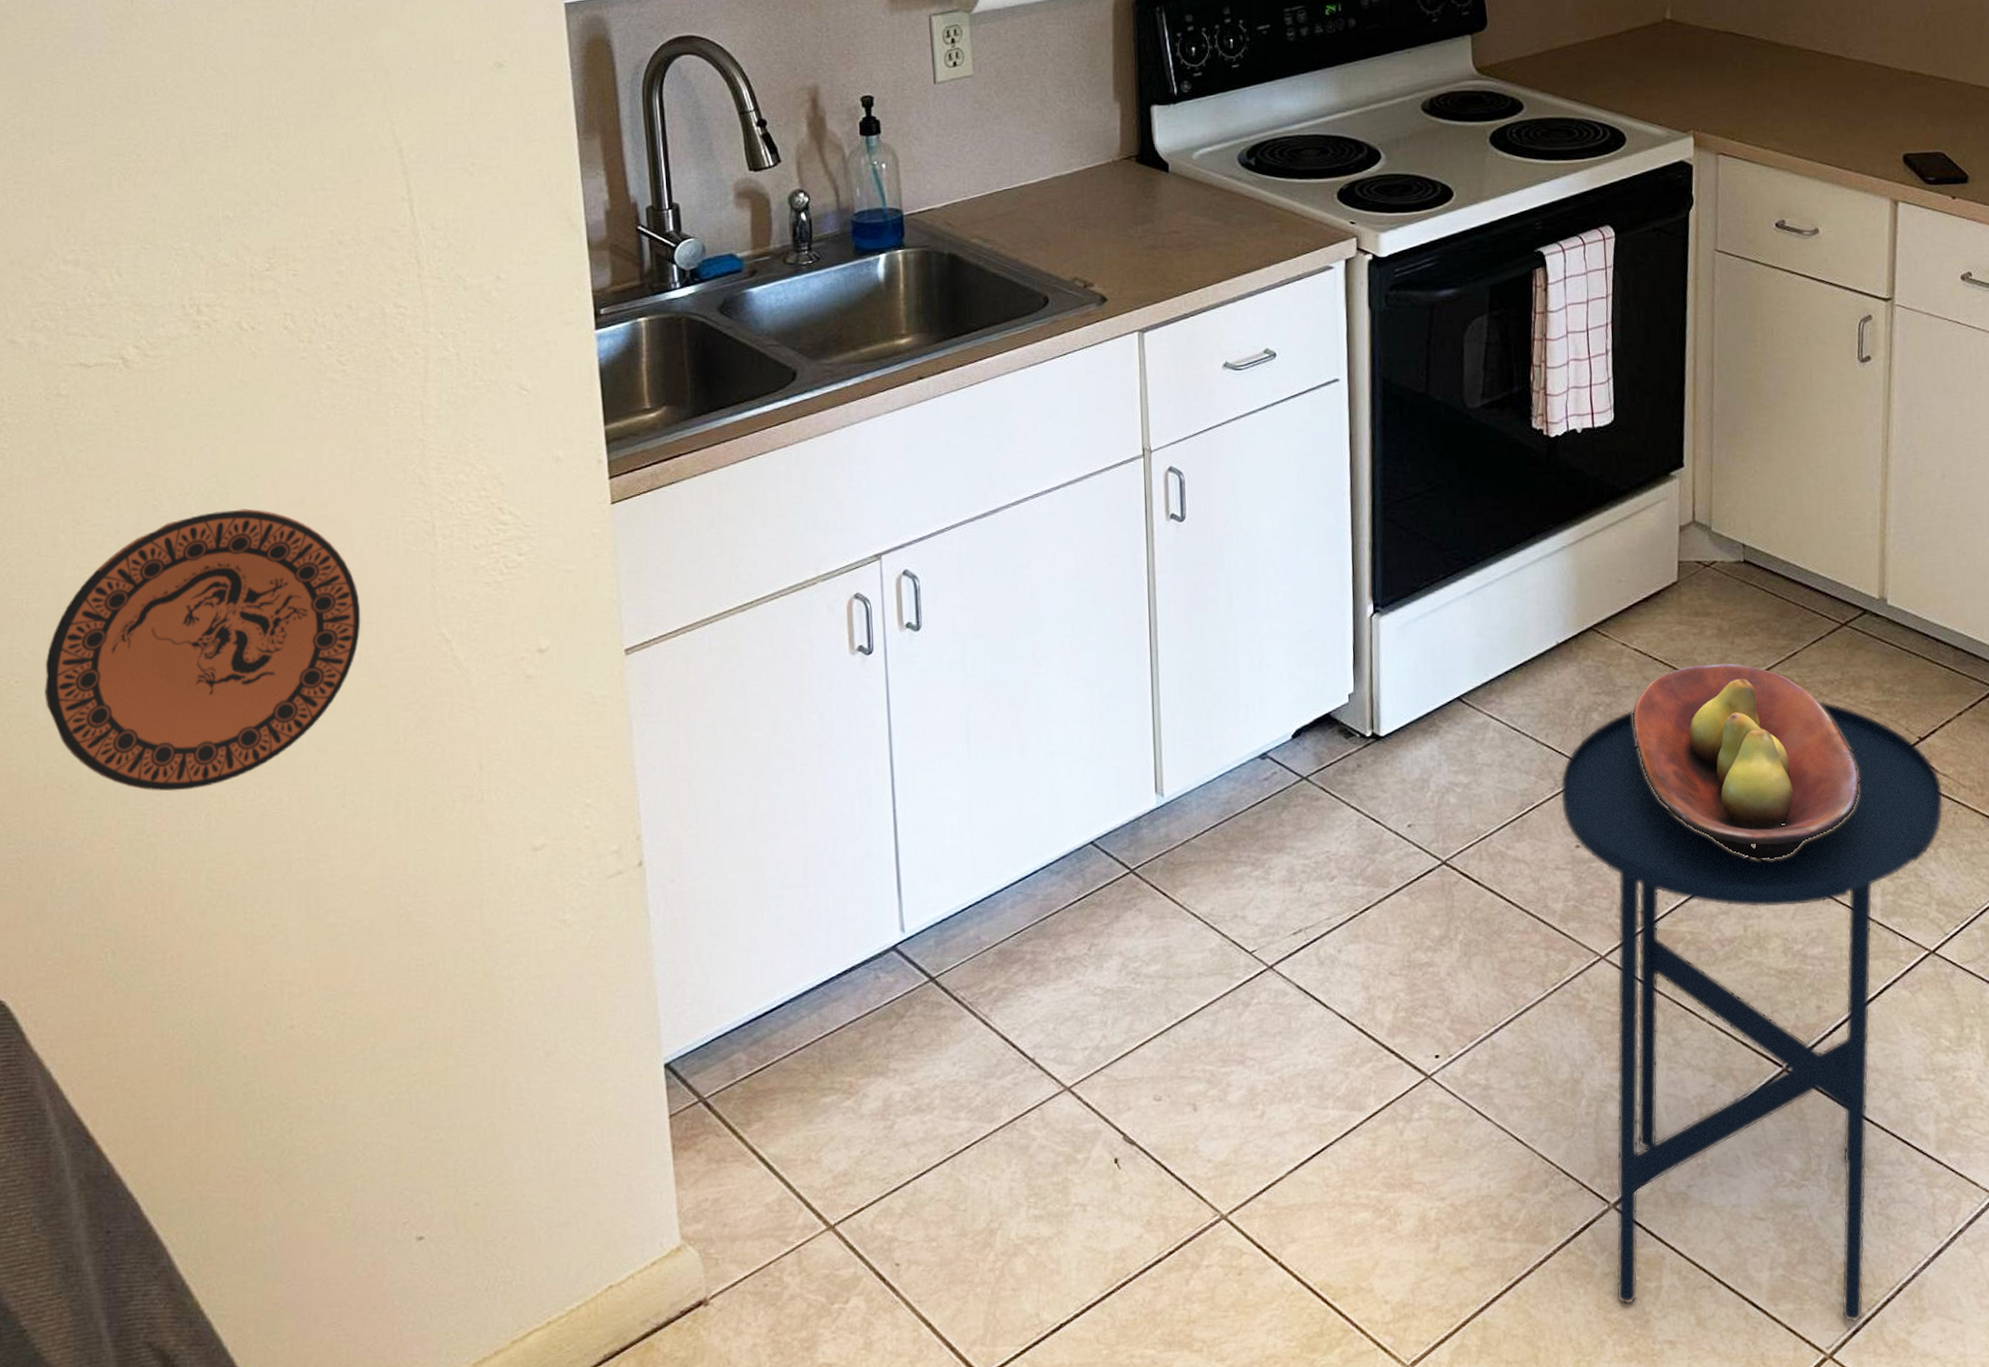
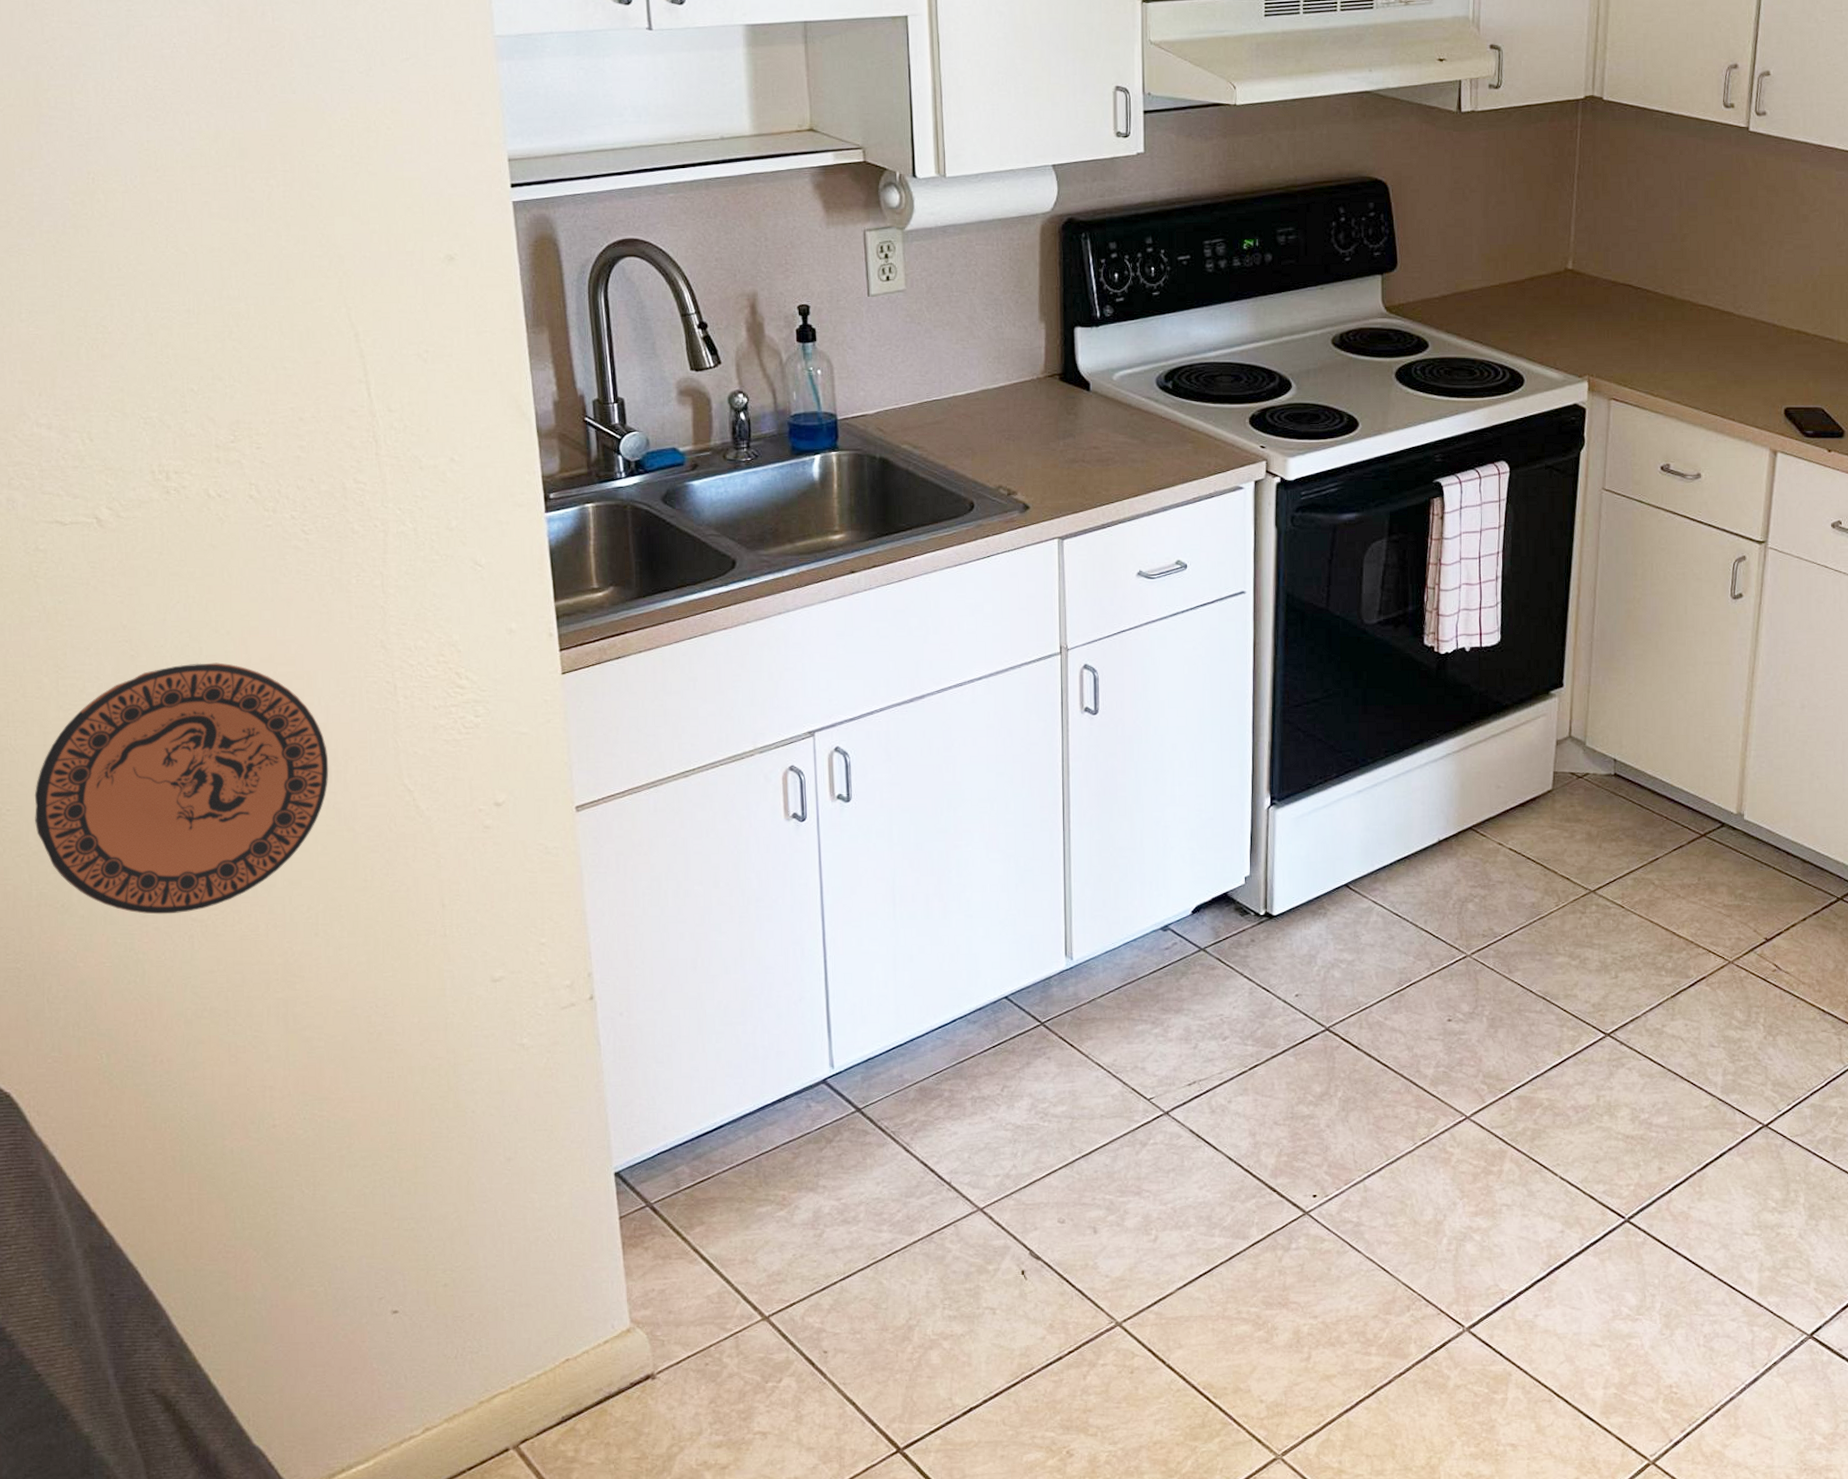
side table: present [1560,700,1944,1323] -> none [1435,901,1785,1436]
fruit bowl: present [1633,663,1859,859] -> none [1505,865,1708,1039]

